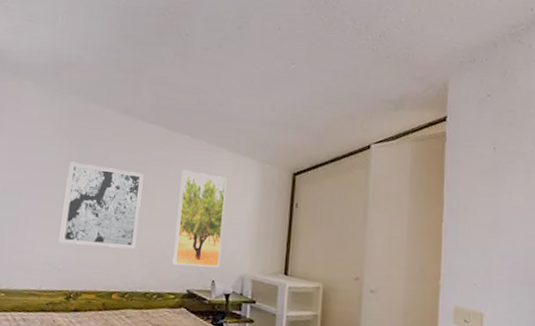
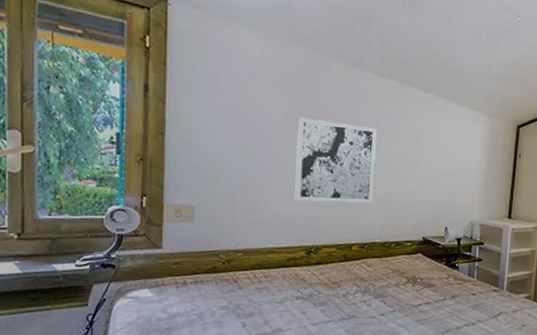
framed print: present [172,170,227,268] -> none [408,124,457,216]

